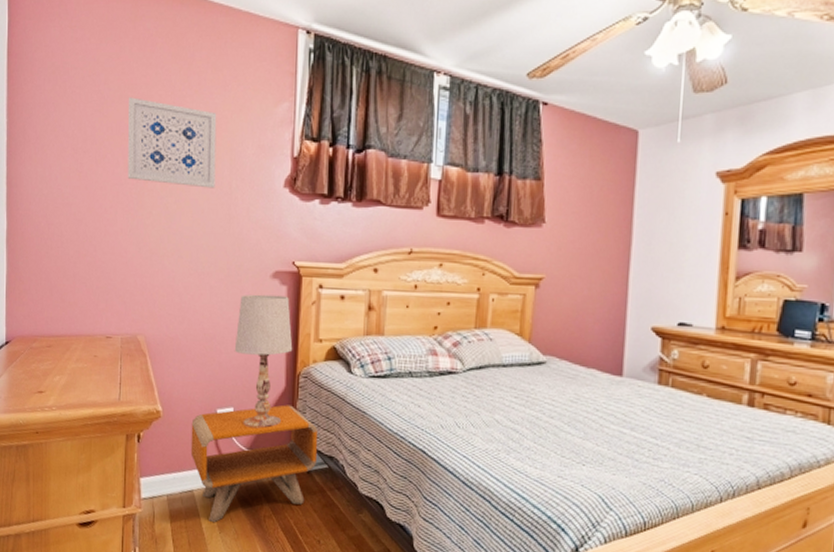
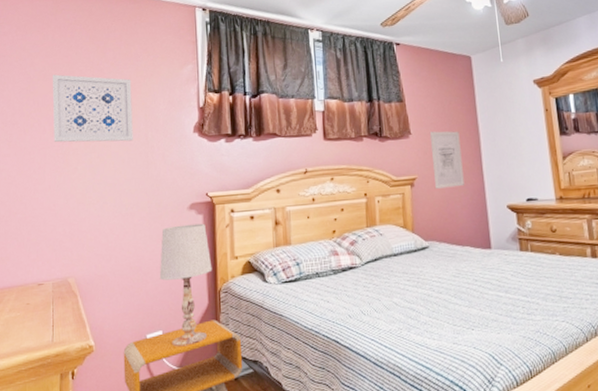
wall art: none [566,223,606,296] -> present [429,131,464,189]

